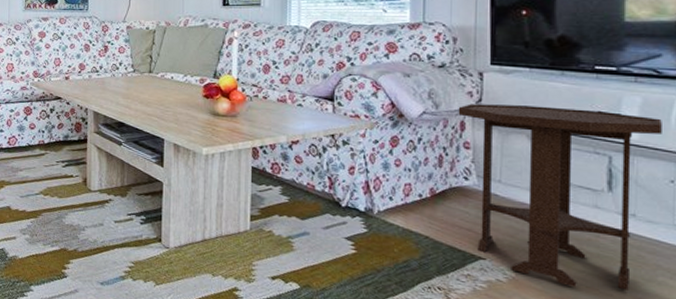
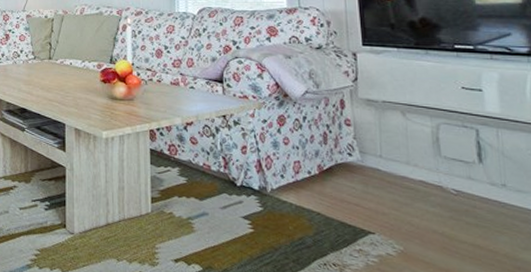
side table: present [458,104,662,291] -> none [337,82,520,260]

